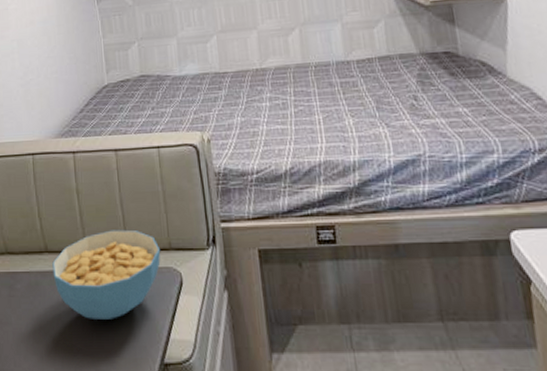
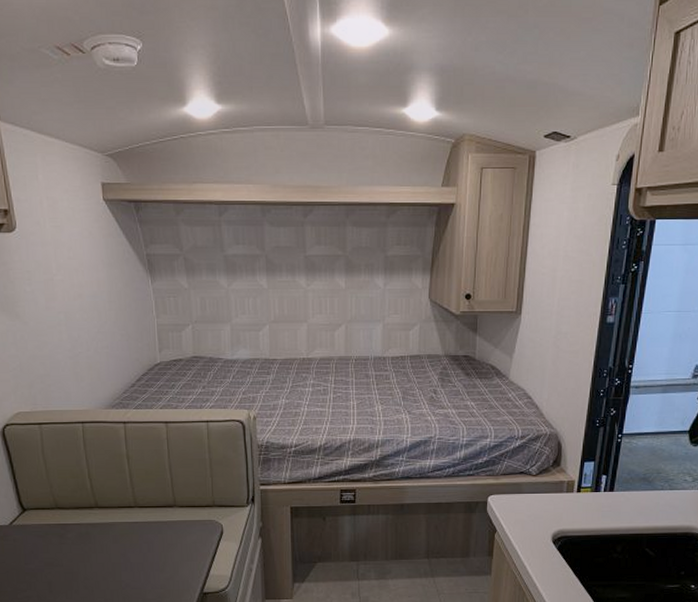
cereal bowl: present [52,229,161,319] -> none [102,490,205,561]

